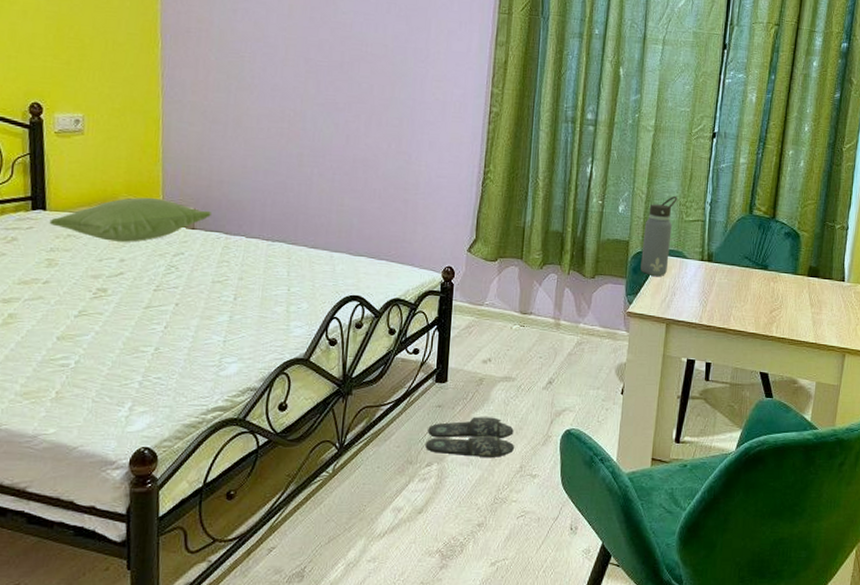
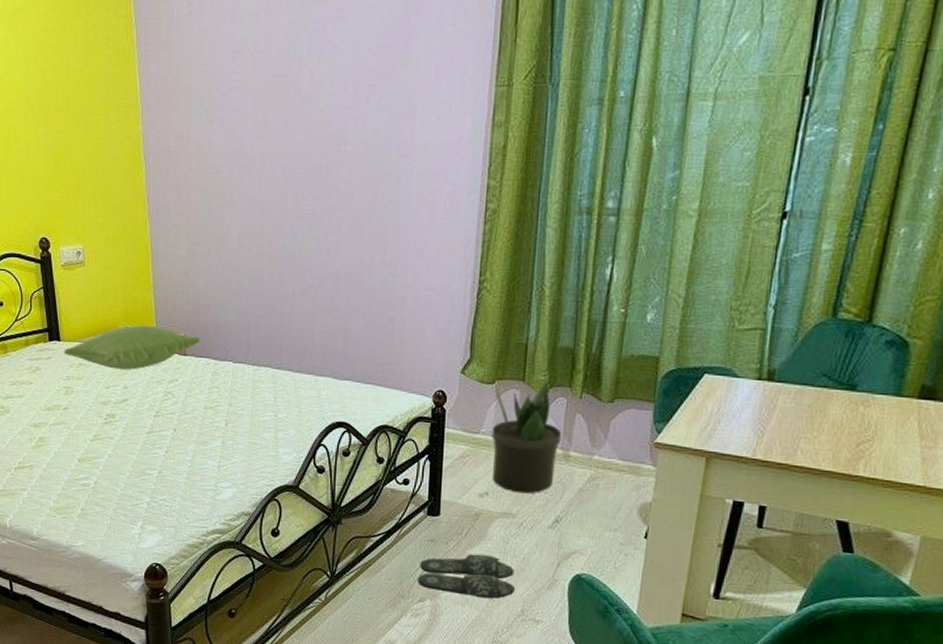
planter: none [494,258,554,359] -> present [491,379,562,494]
water bottle: present [640,195,677,276] -> none [673,298,728,400]

